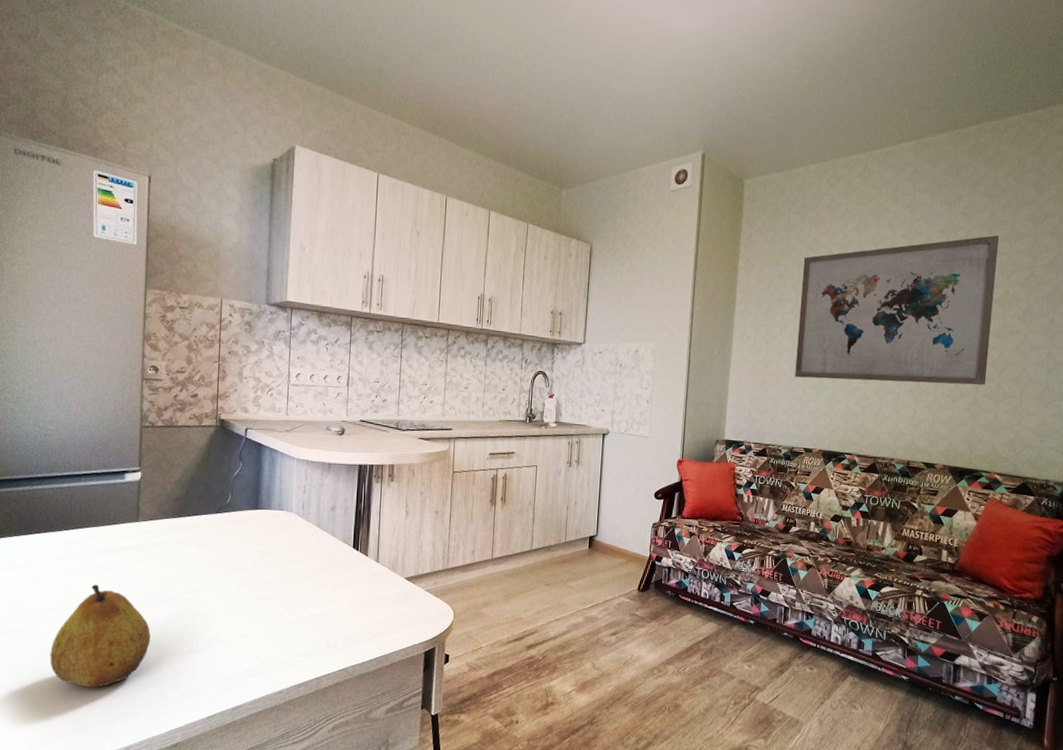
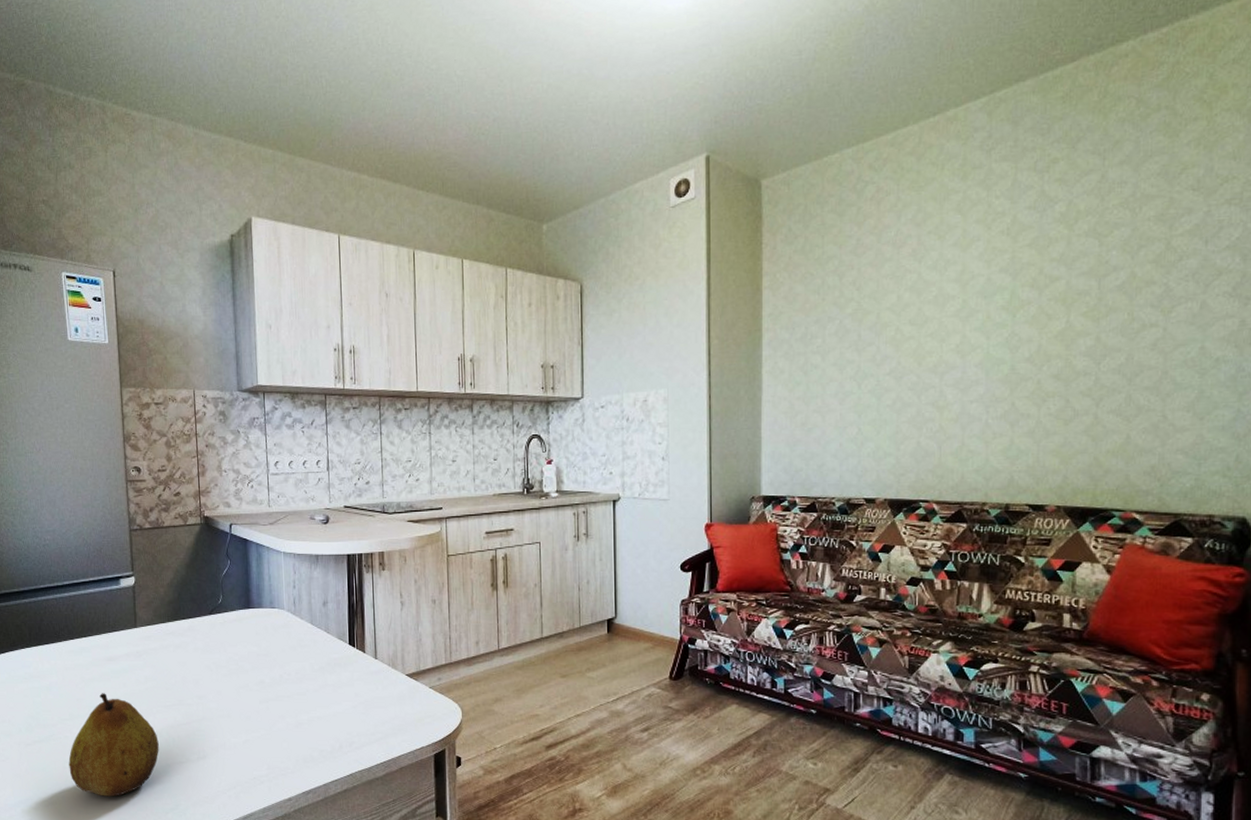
wall art: present [795,235,999,386] -> none [845,201,1115,412]

